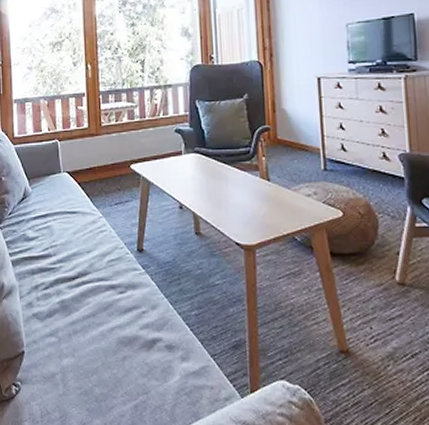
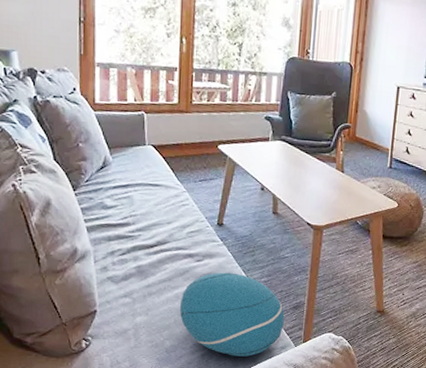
cushion: none [106,305,224,410] -> present [179,272,285,357]

